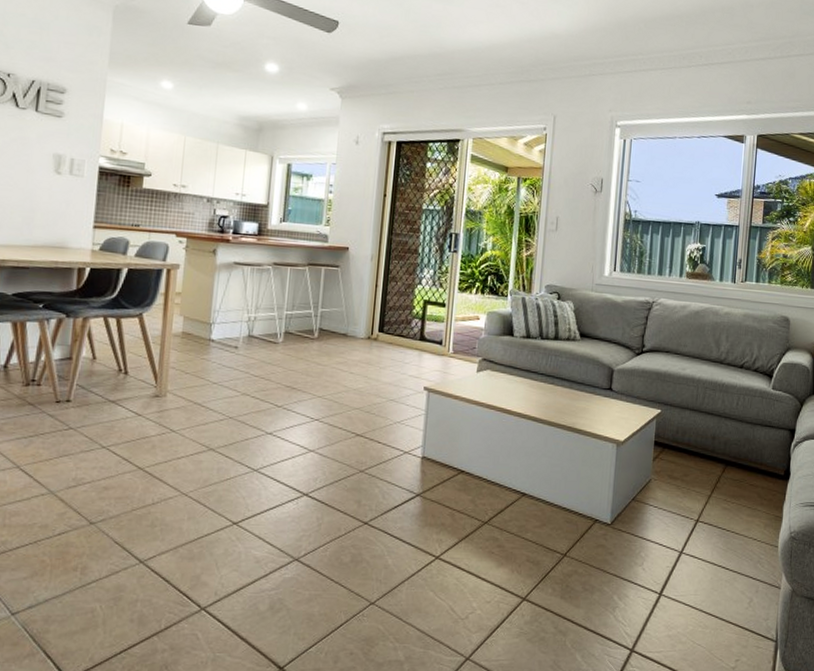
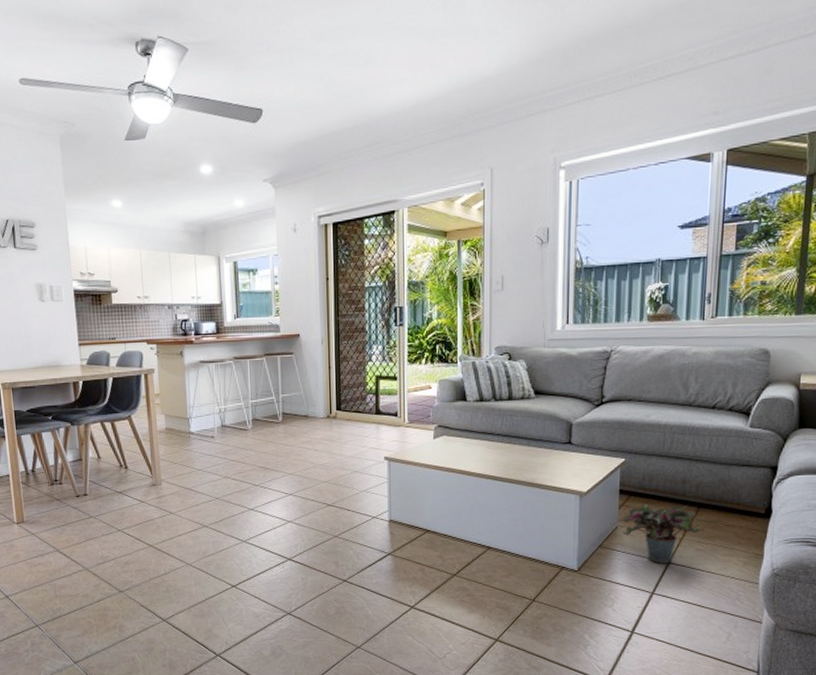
potted plant: none [649,457,732,521] -> present [615,503,706,563]

